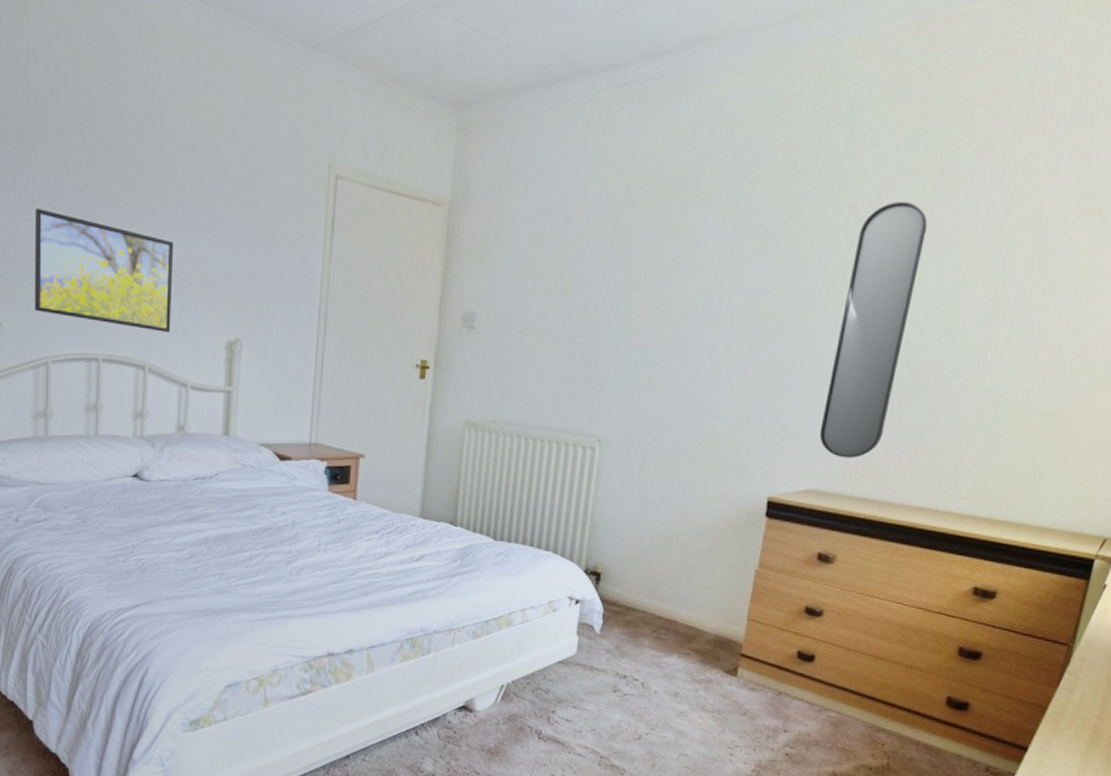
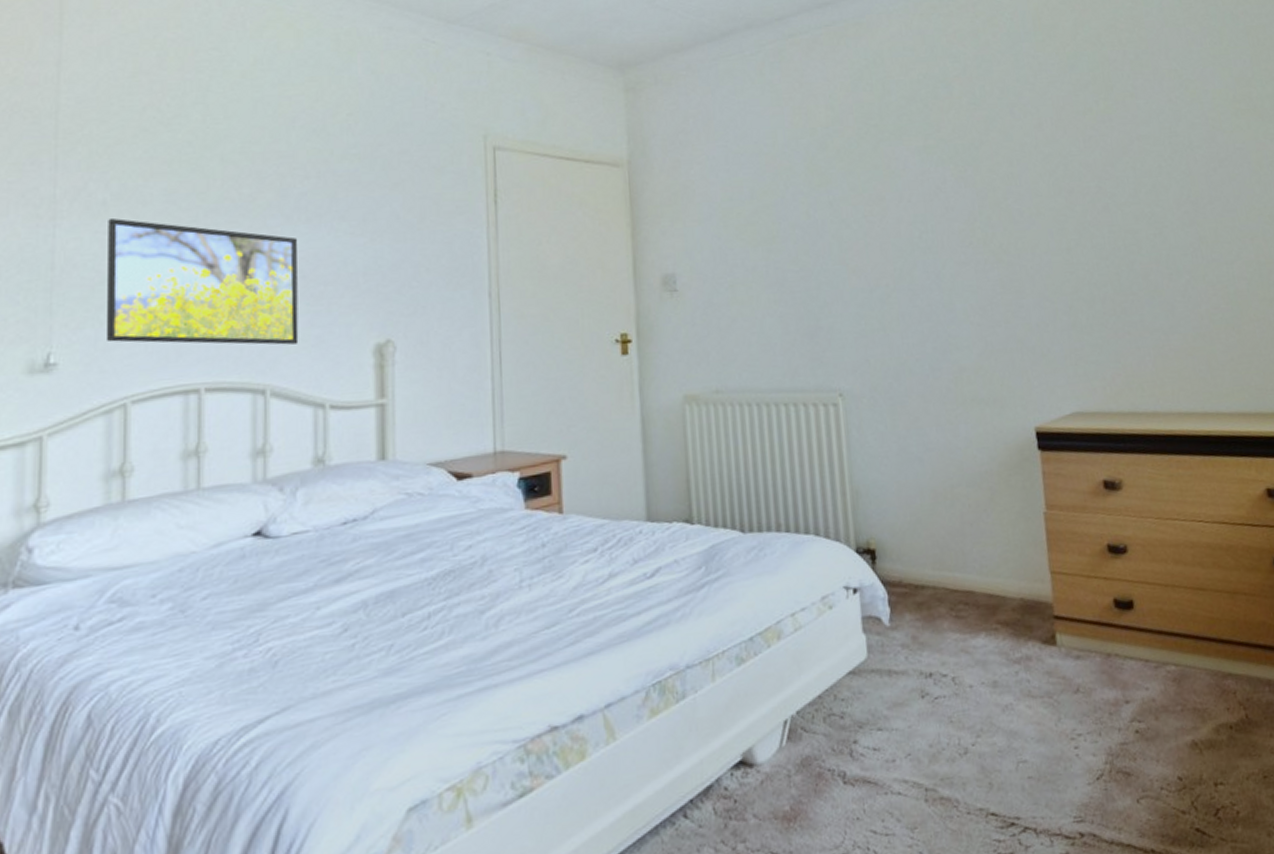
home mirror: present [819,201,928,459] -> none [1050,117,1130,373]

